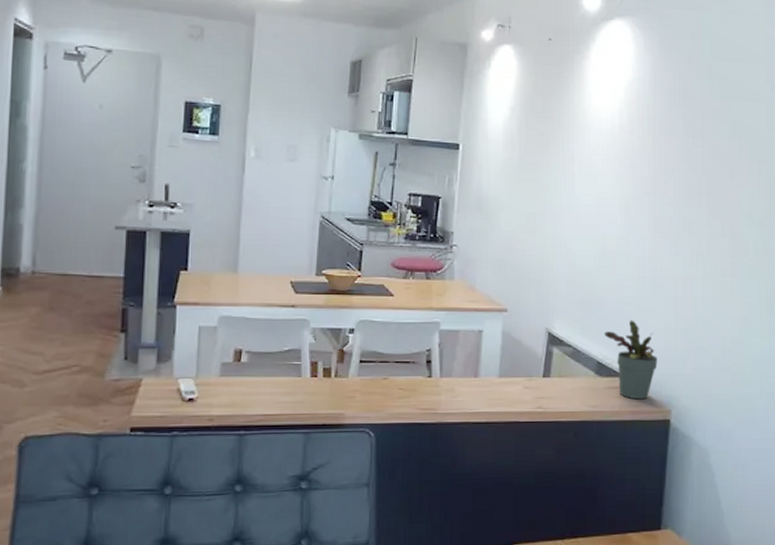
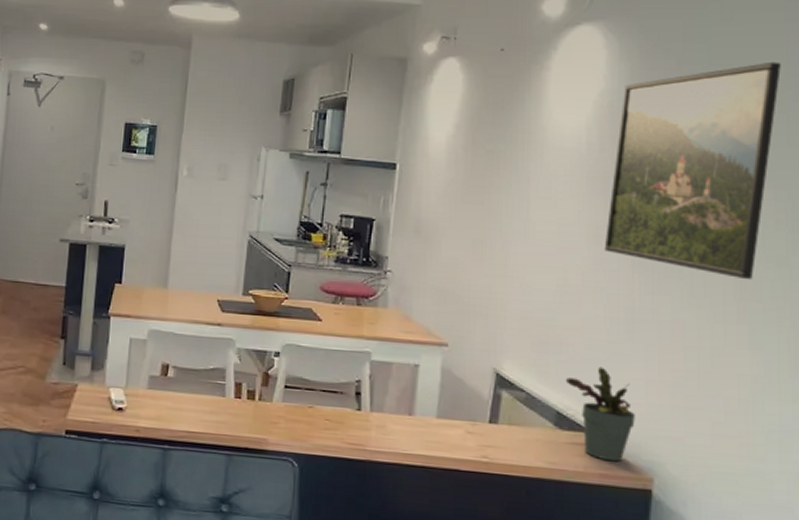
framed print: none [633,58,762,240] -> present [604,61,781,280]

